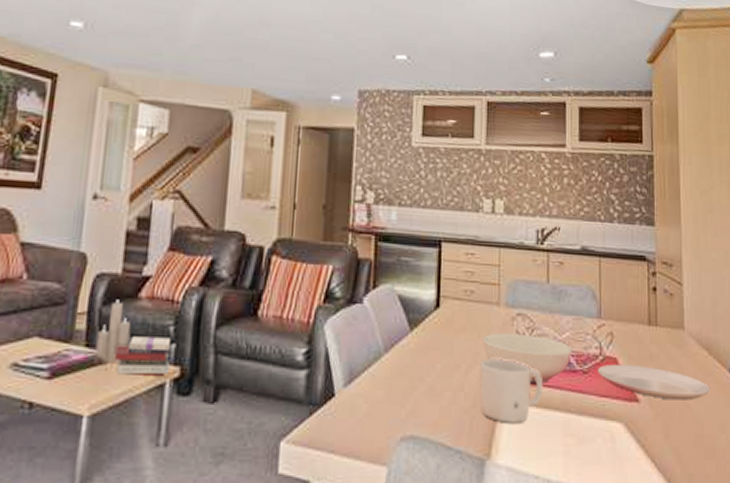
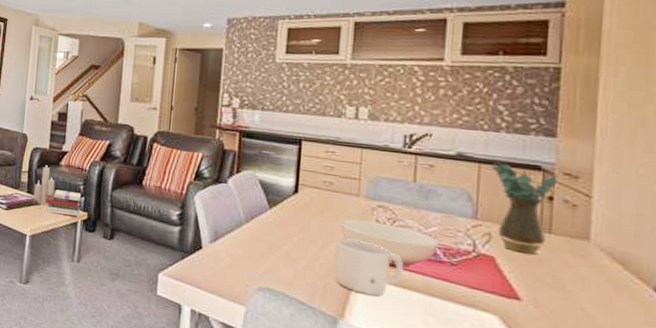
plate: present [597,364,710,400] -> none [468,261,623,310]
vase: none [609,250,658,350] -> present [492,158,558,255]

